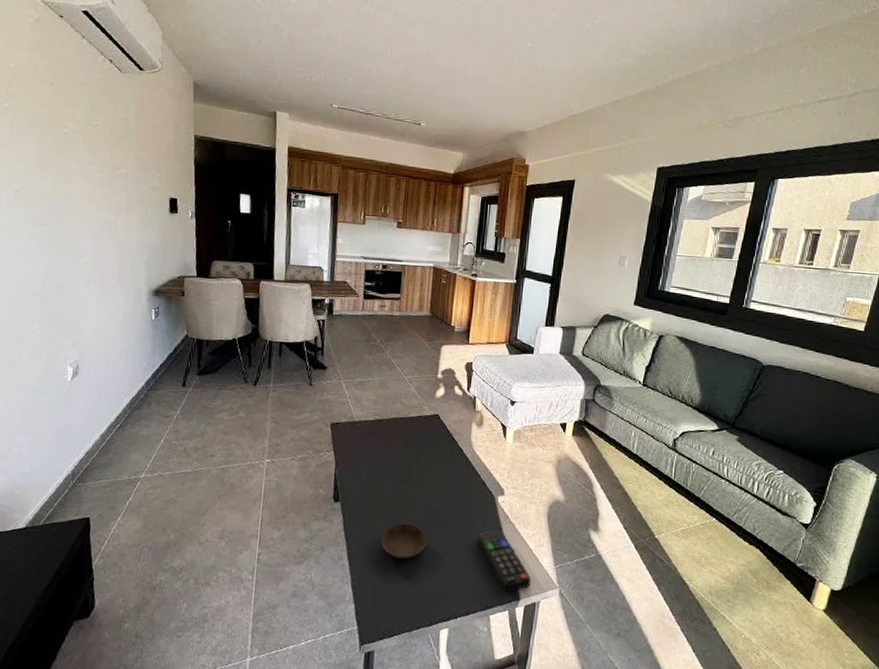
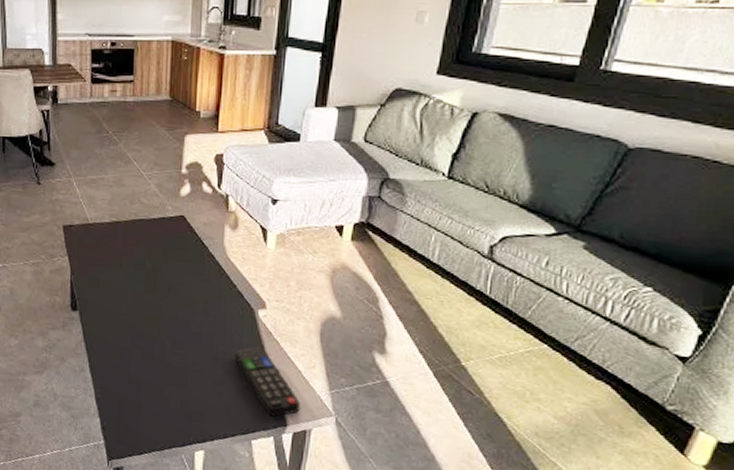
saucer: present [380,523,427,560] -> none [124,336,177,375]

